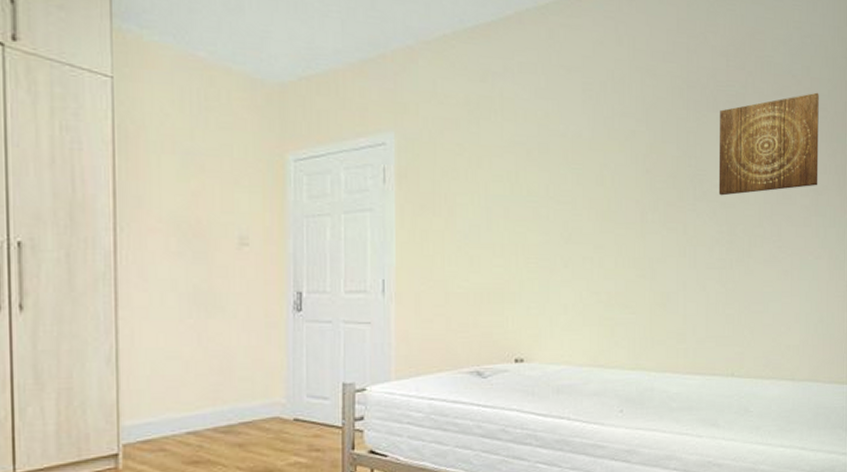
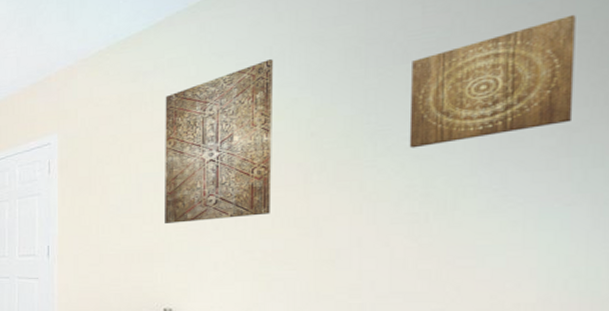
wall art: none [515,84,616,257] -> present [165,59,274,223]

